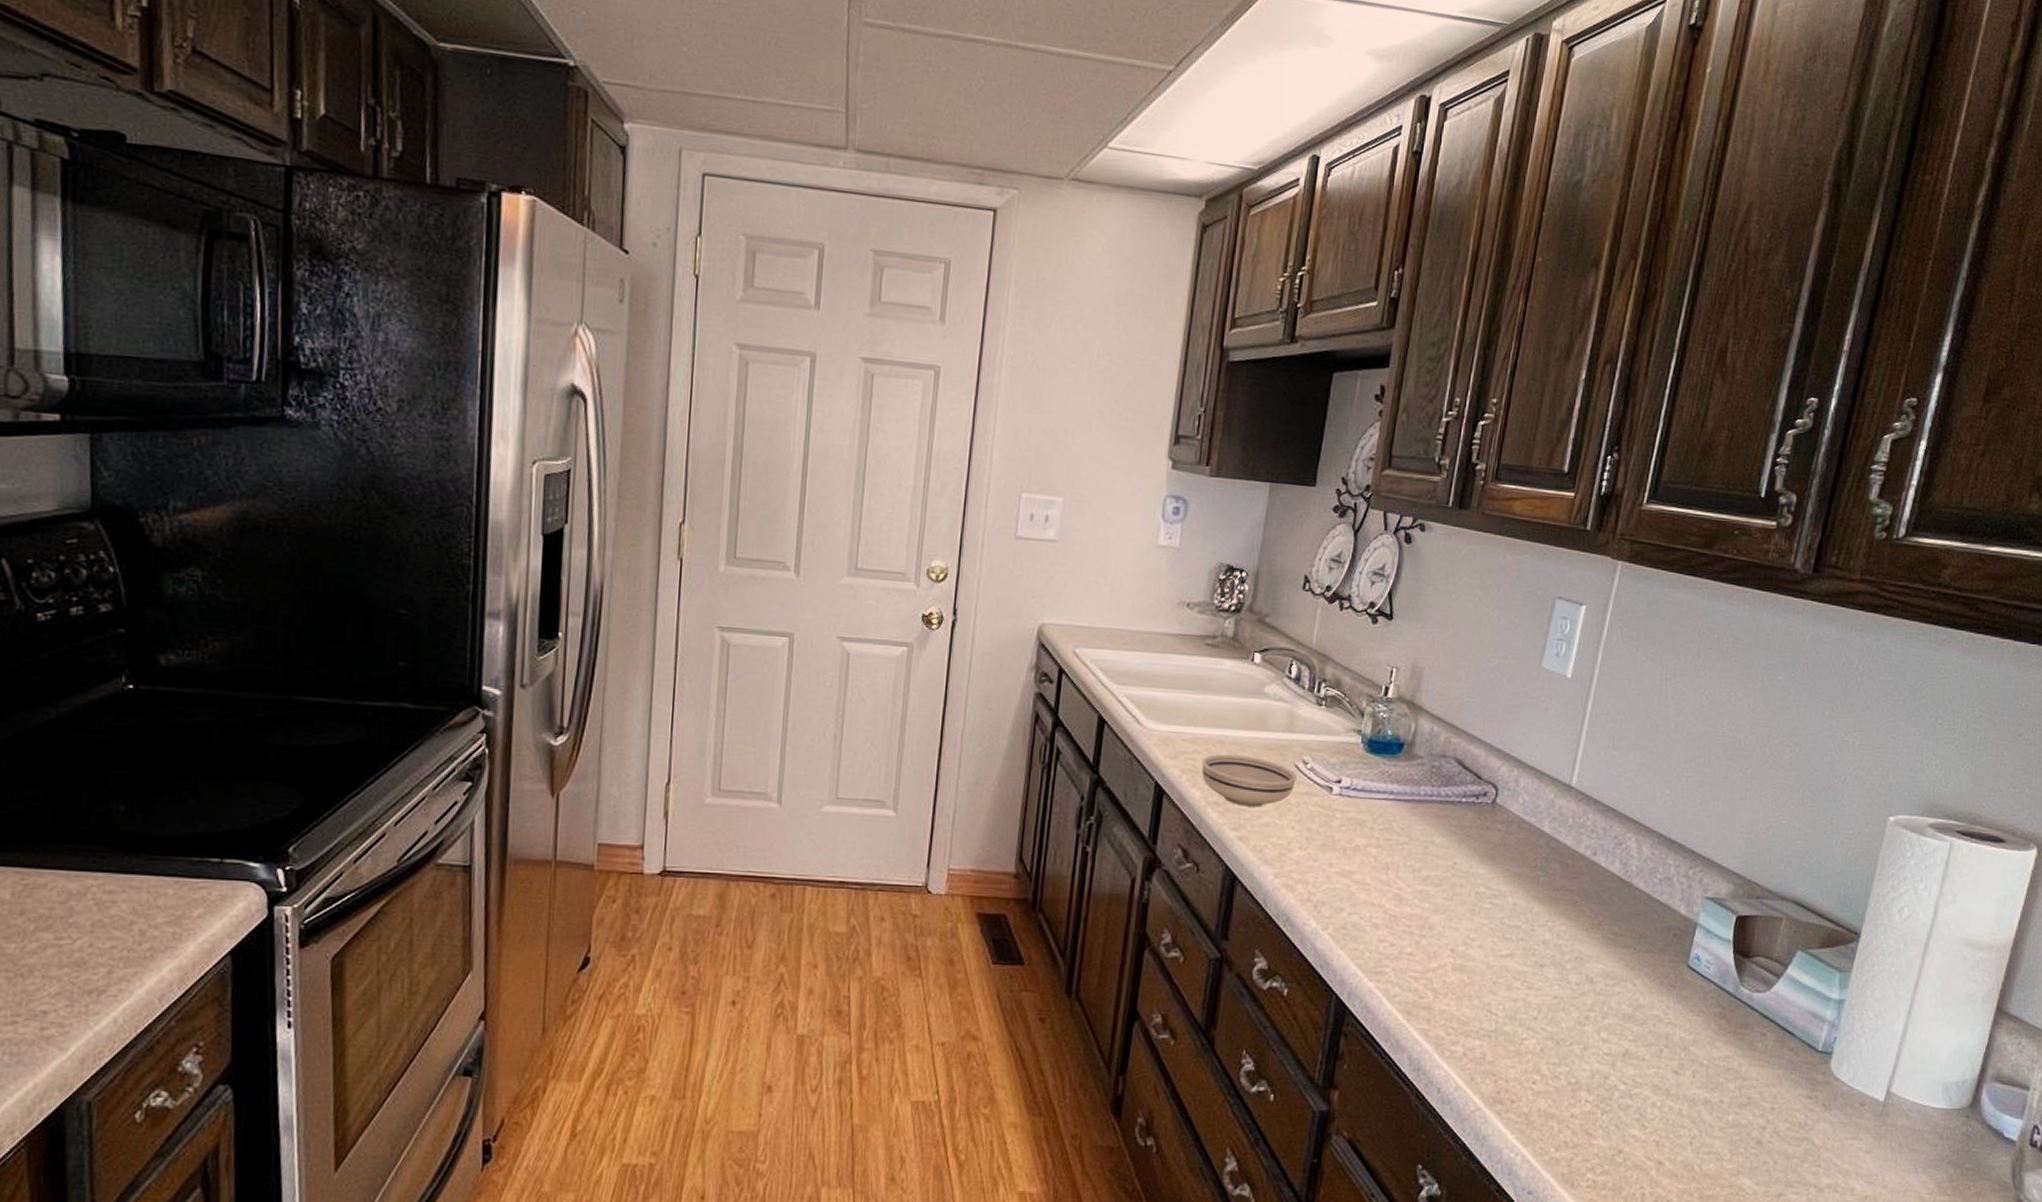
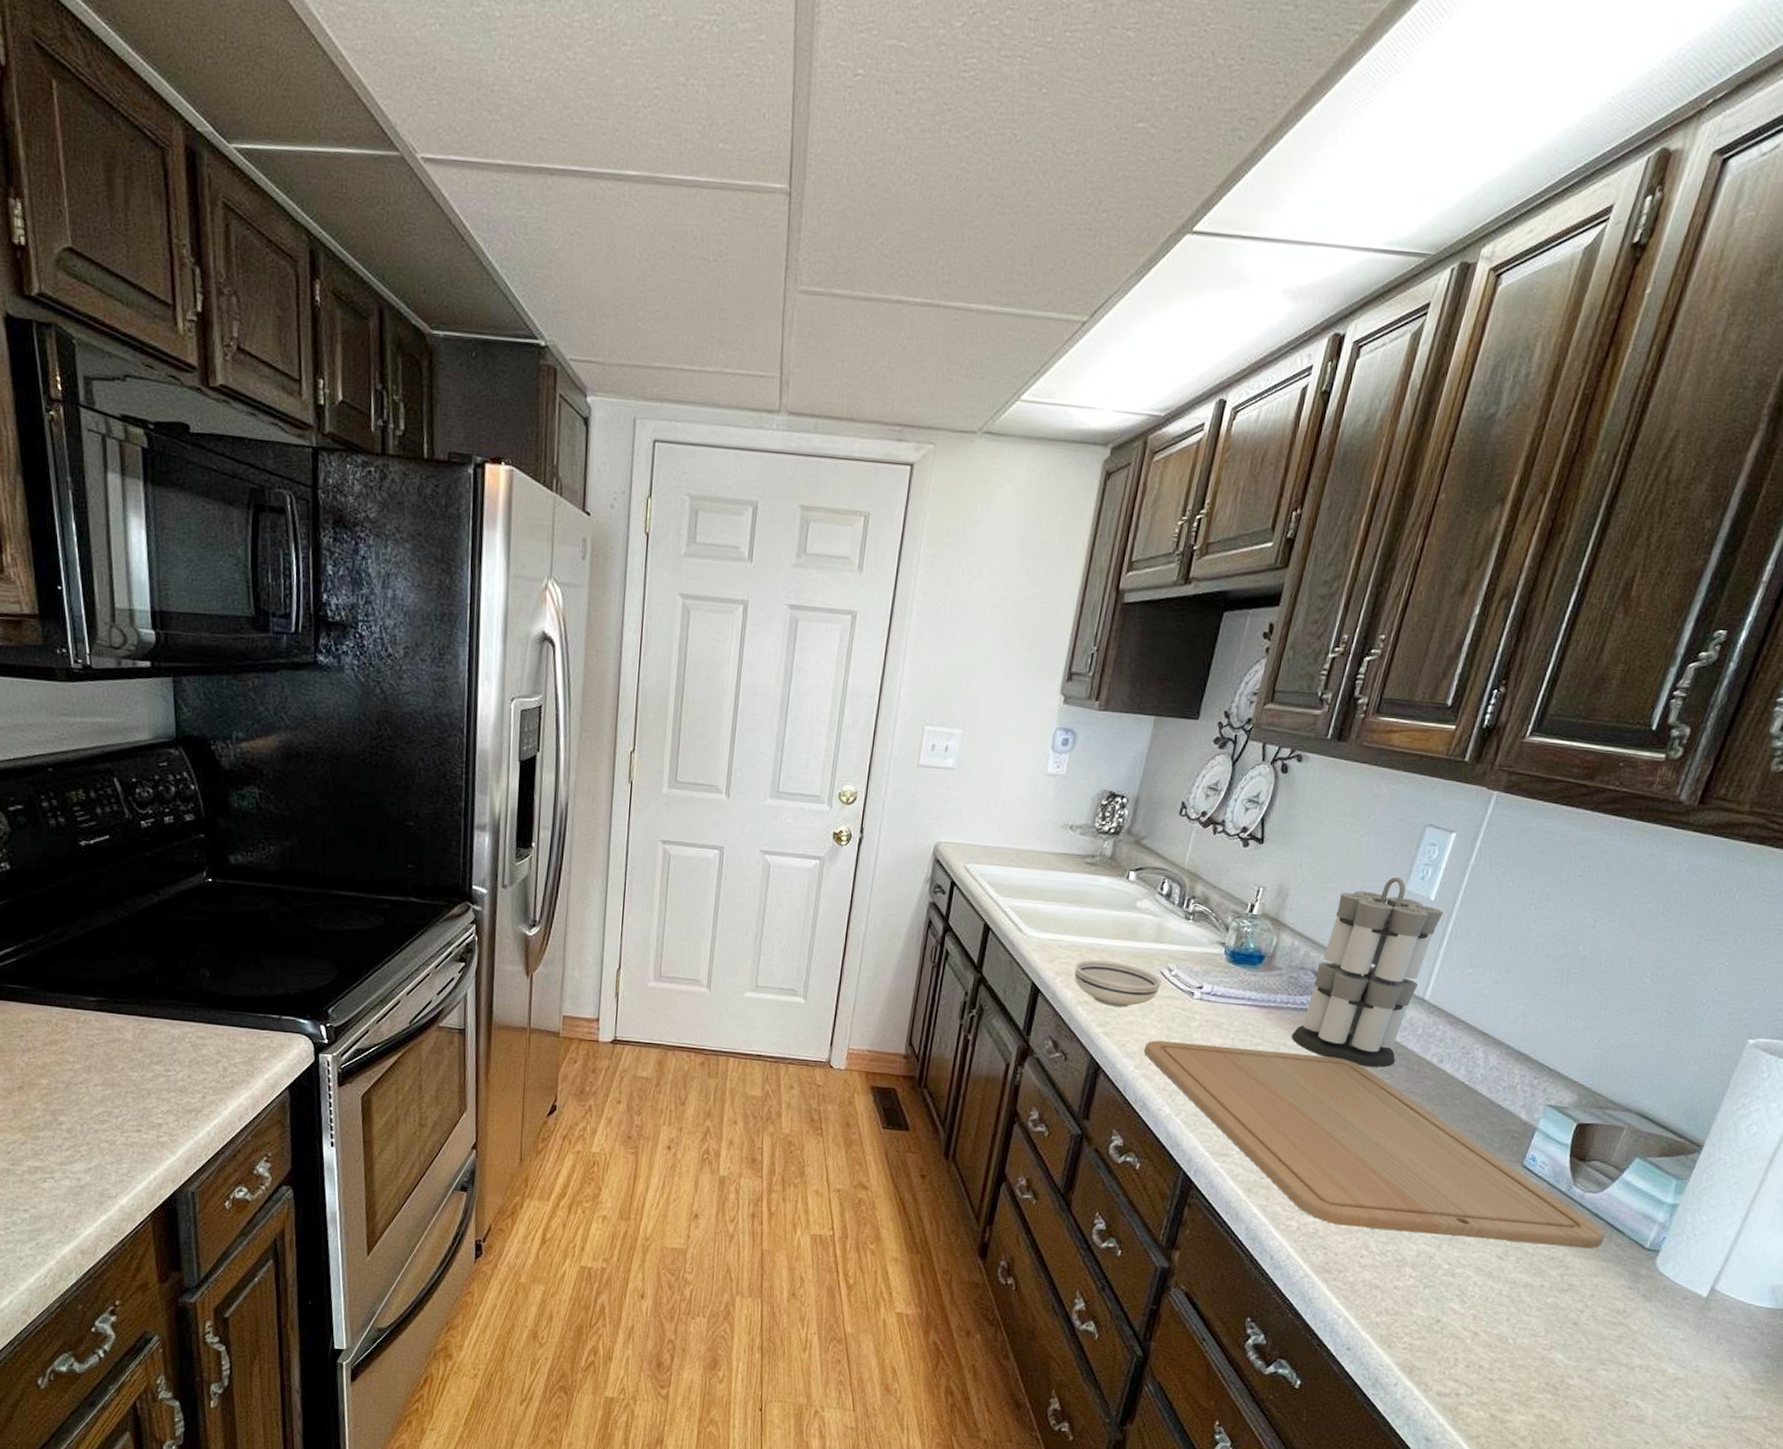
chopping board: none [1283,844,1777,1056] -> present [1143,1040,1605,1249]
spice rack: none [1439,653,1581,864] -> present [1291,876,1443,1067]

